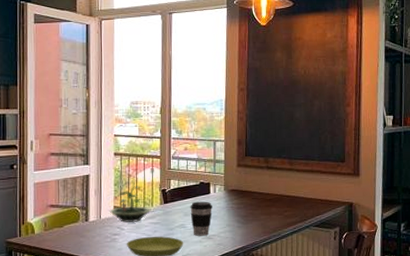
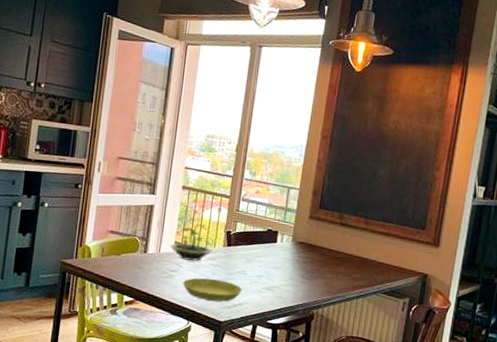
coffee cup: present [190,201,212,236] -> none [253,248,277,286]

